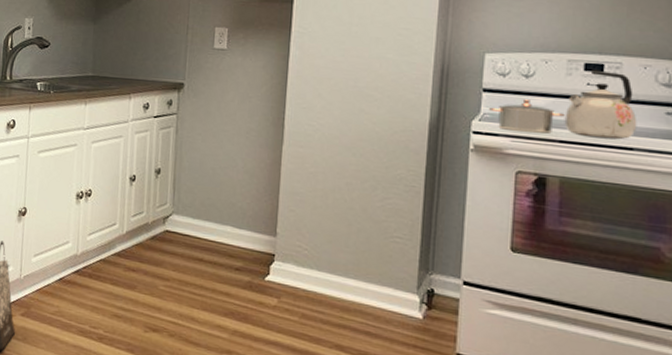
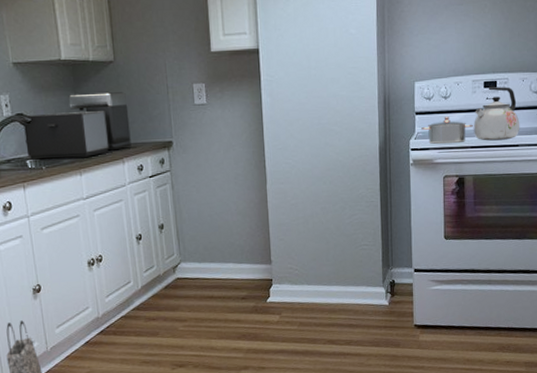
toaster: none [38,39,122,89] -> present [24,111,110,160]
coffee maker: none [86,24,144,85] -> present [68,92,131,151]

